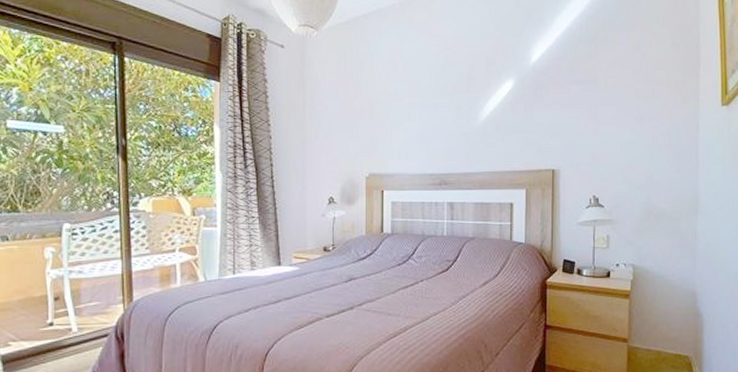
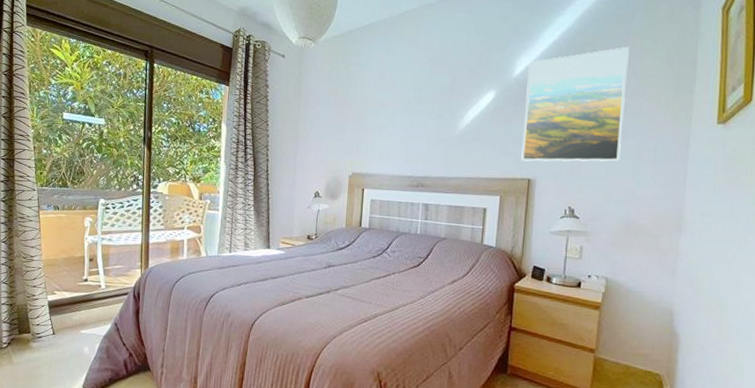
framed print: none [544,31,639,152] -> present [521,46,629,162]

